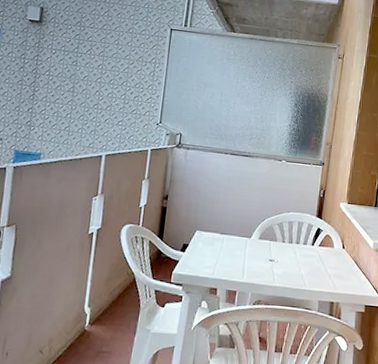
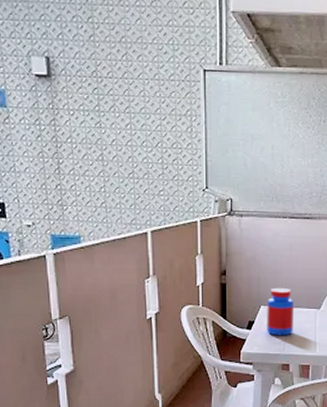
jar: none [199,214,228,261] -> present [267,287,295,336]

